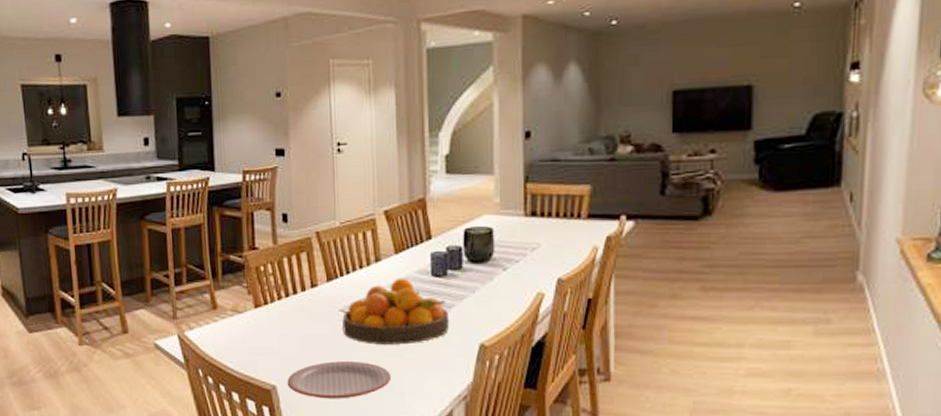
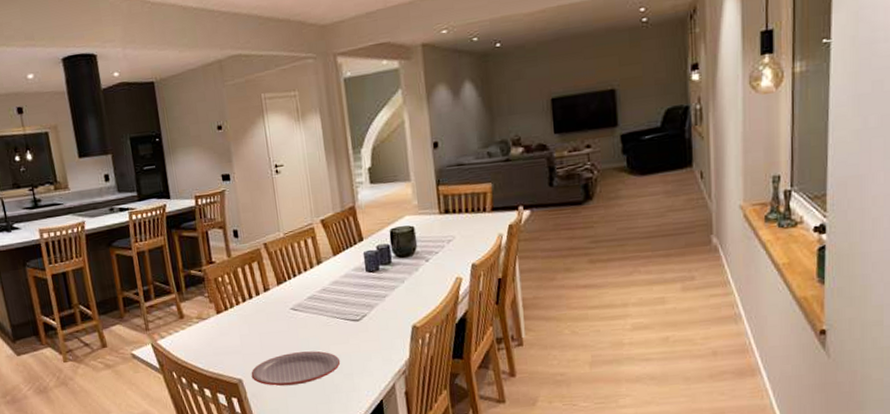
fruit bowl: present [342,277,450,345] -> none [293,275,385,335]

